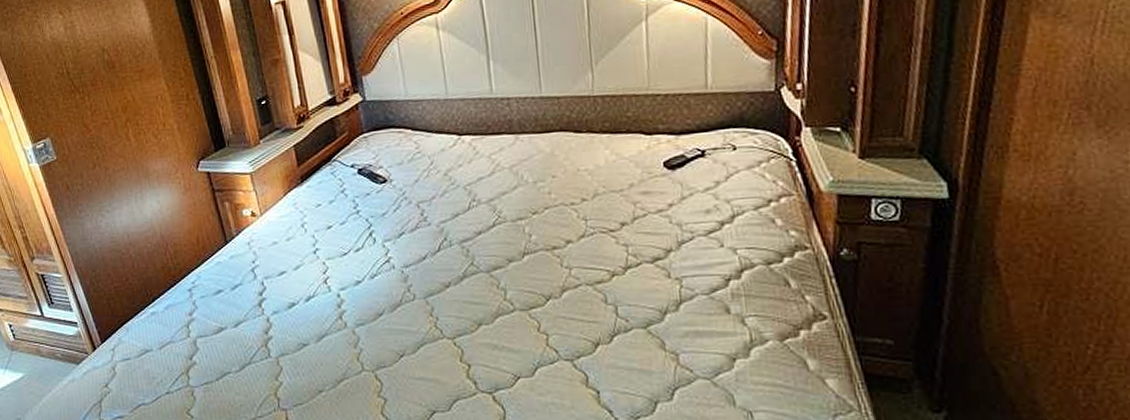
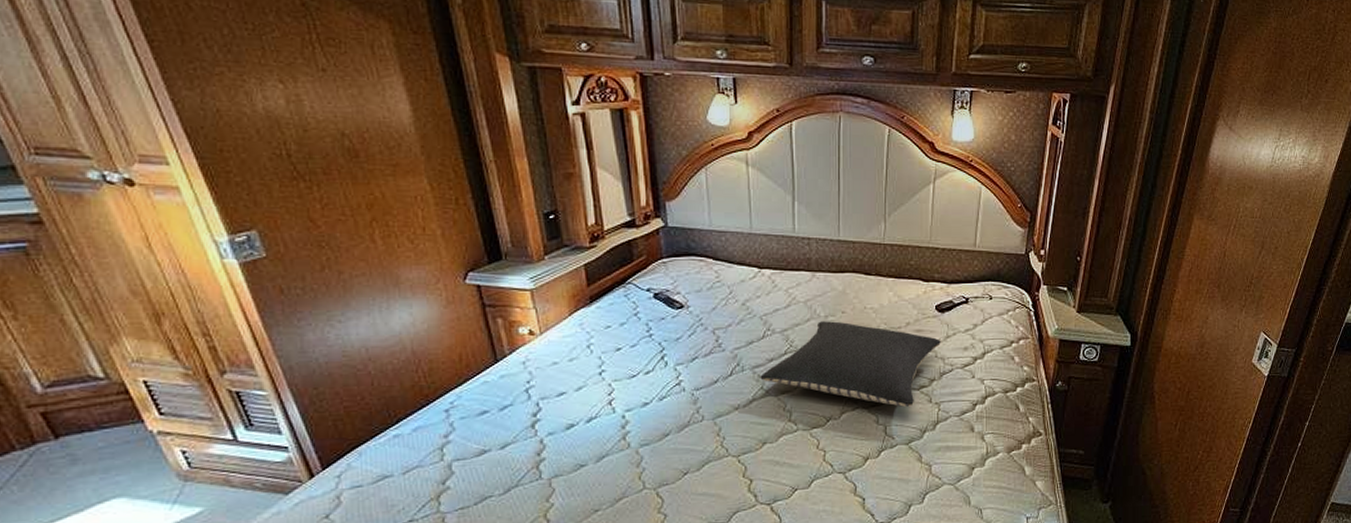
pillow: none [469,187,675,283] -> present [760,321,941,407]

